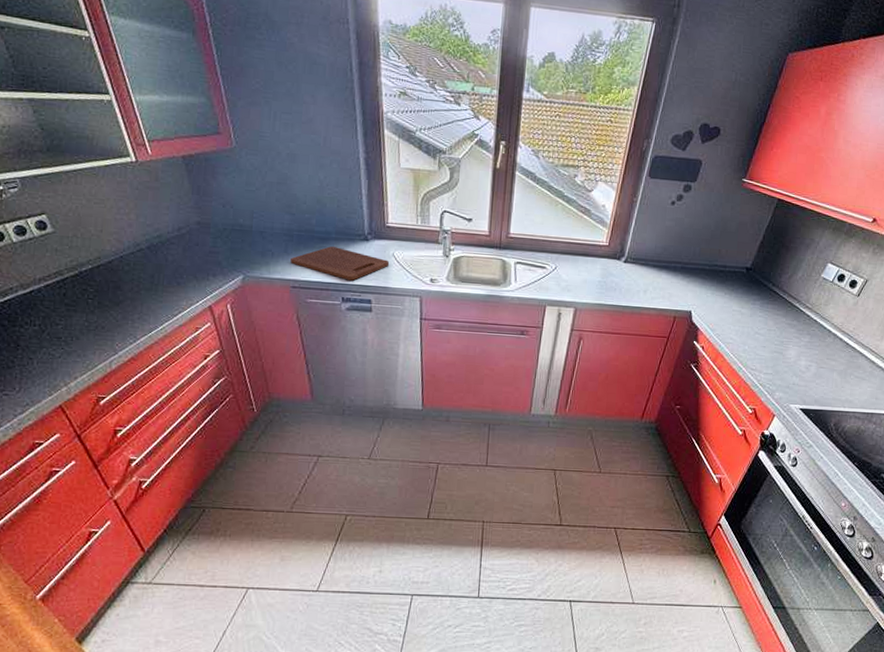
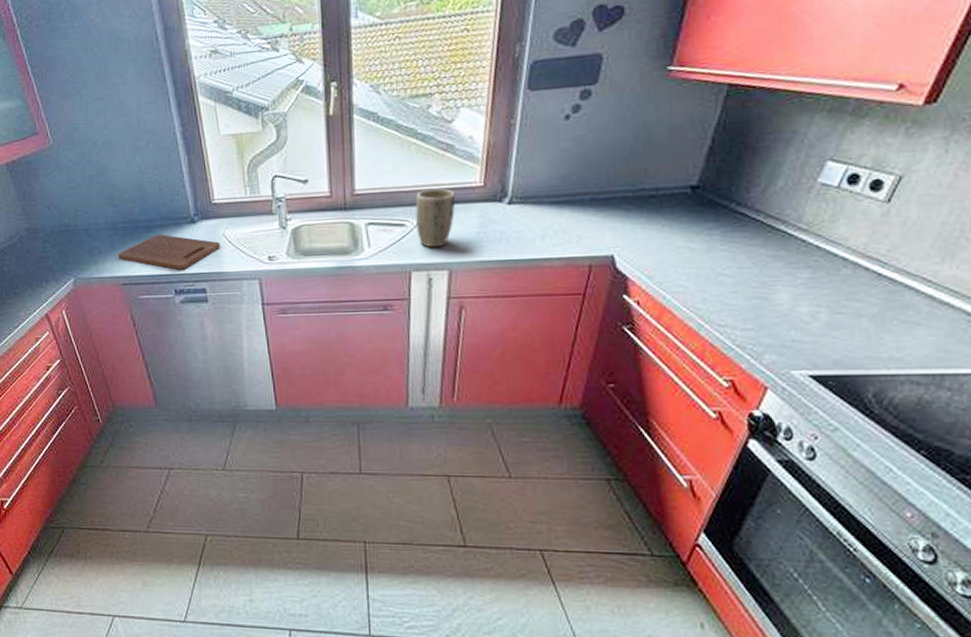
plant pot: none [554,241,587,289] -> present [415,188,456,248]

